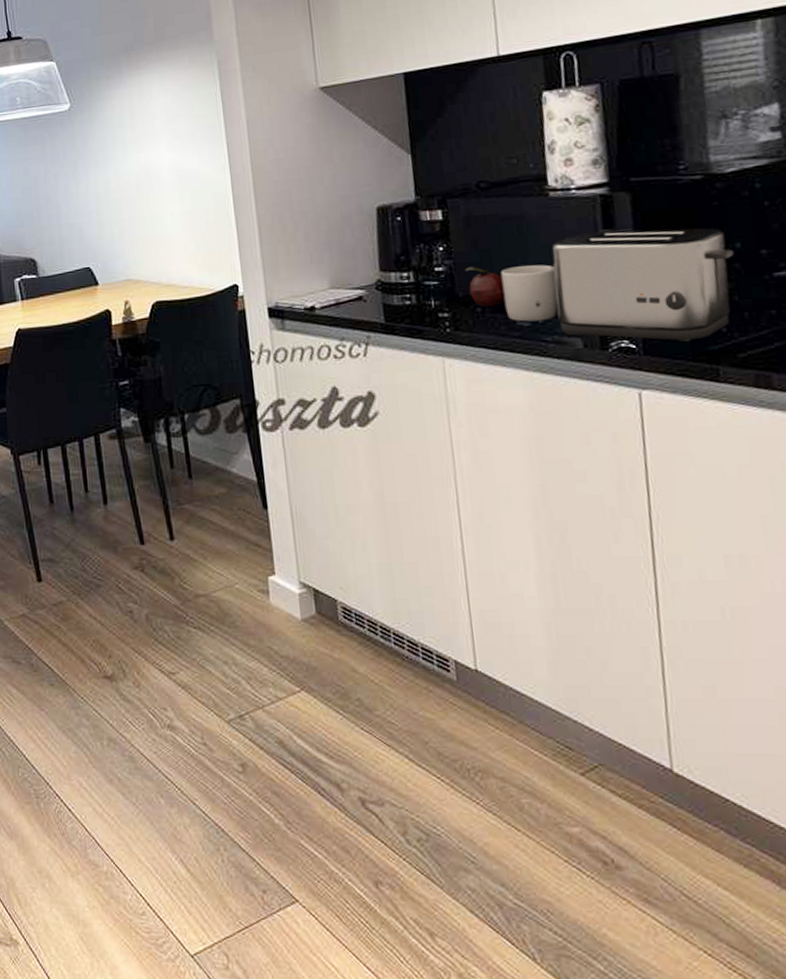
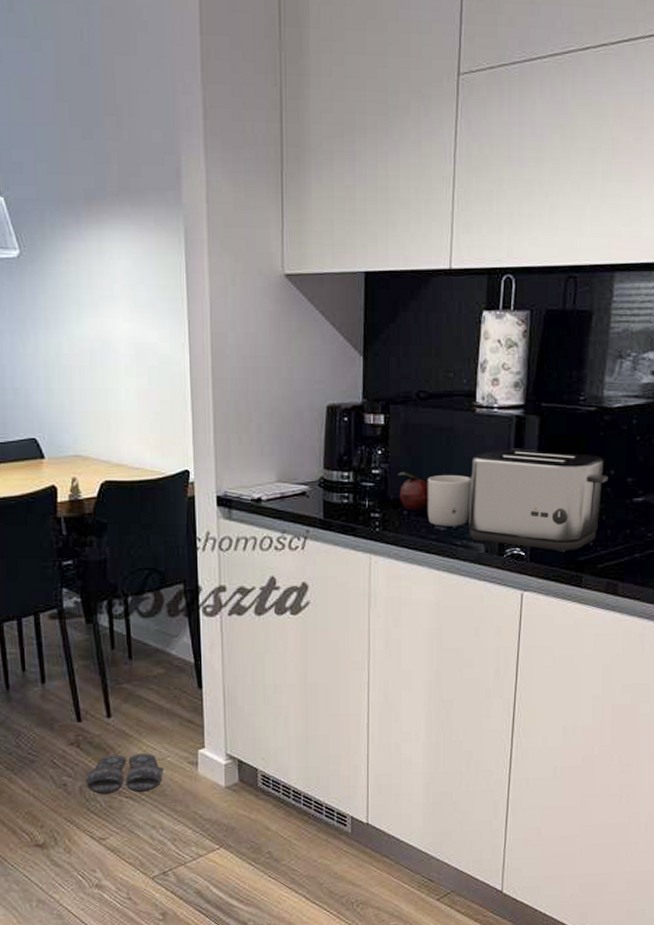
slippers: none [151,579,233,624] -> present [85,753,164,795]

